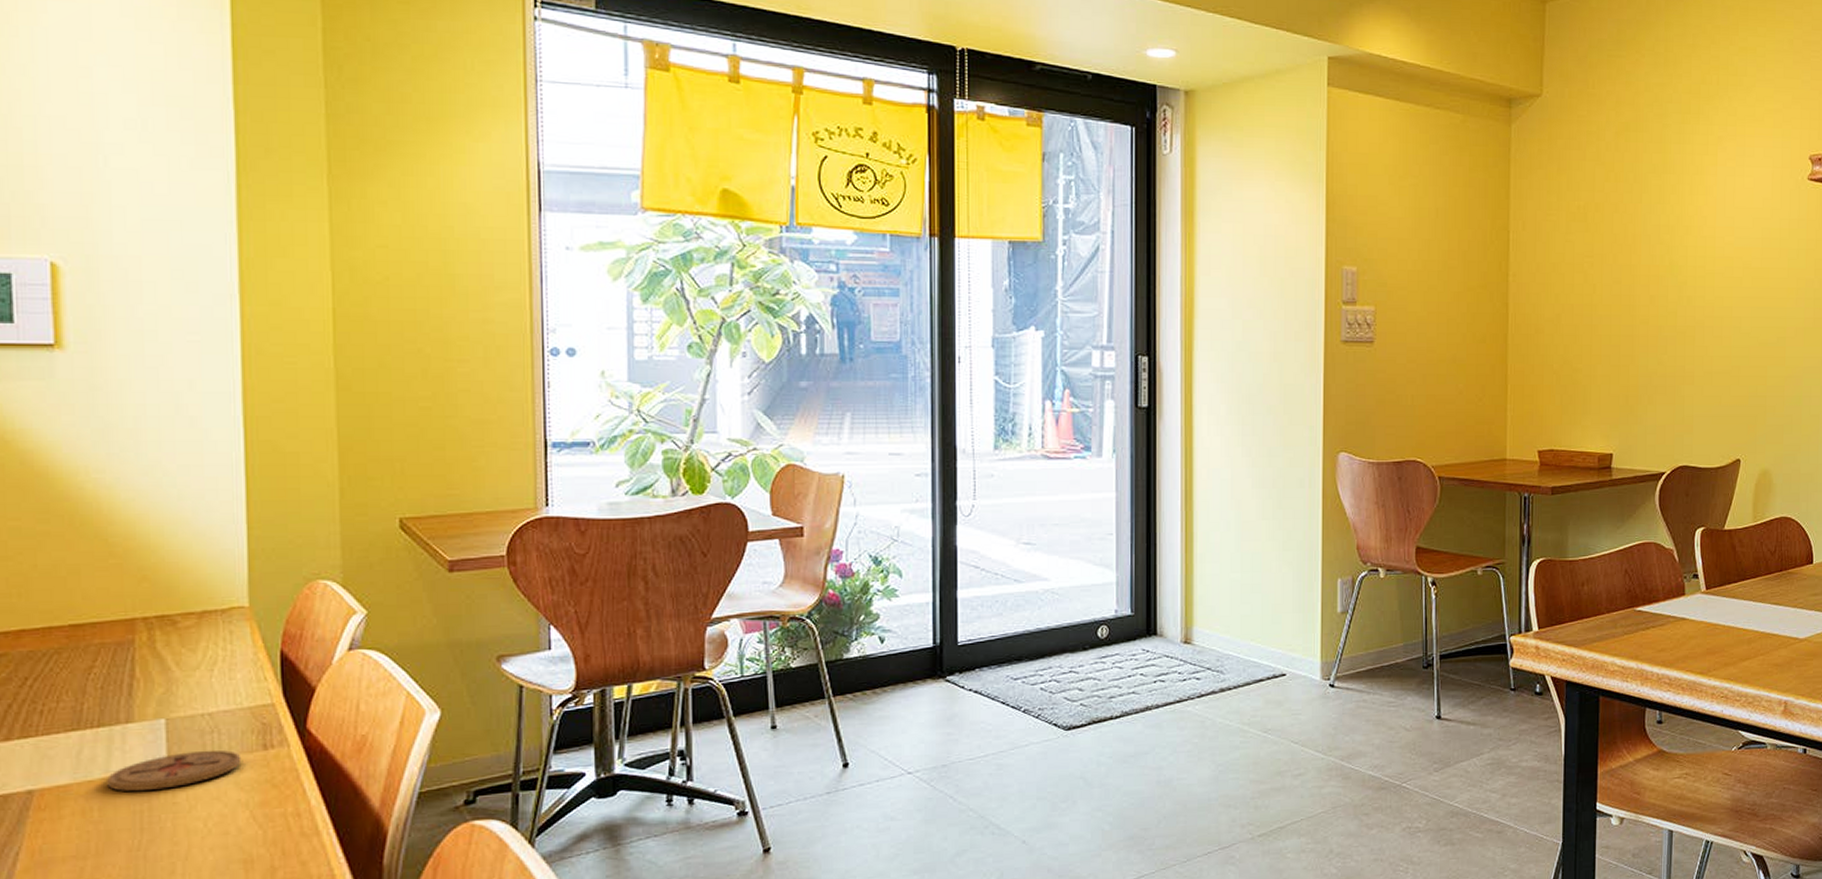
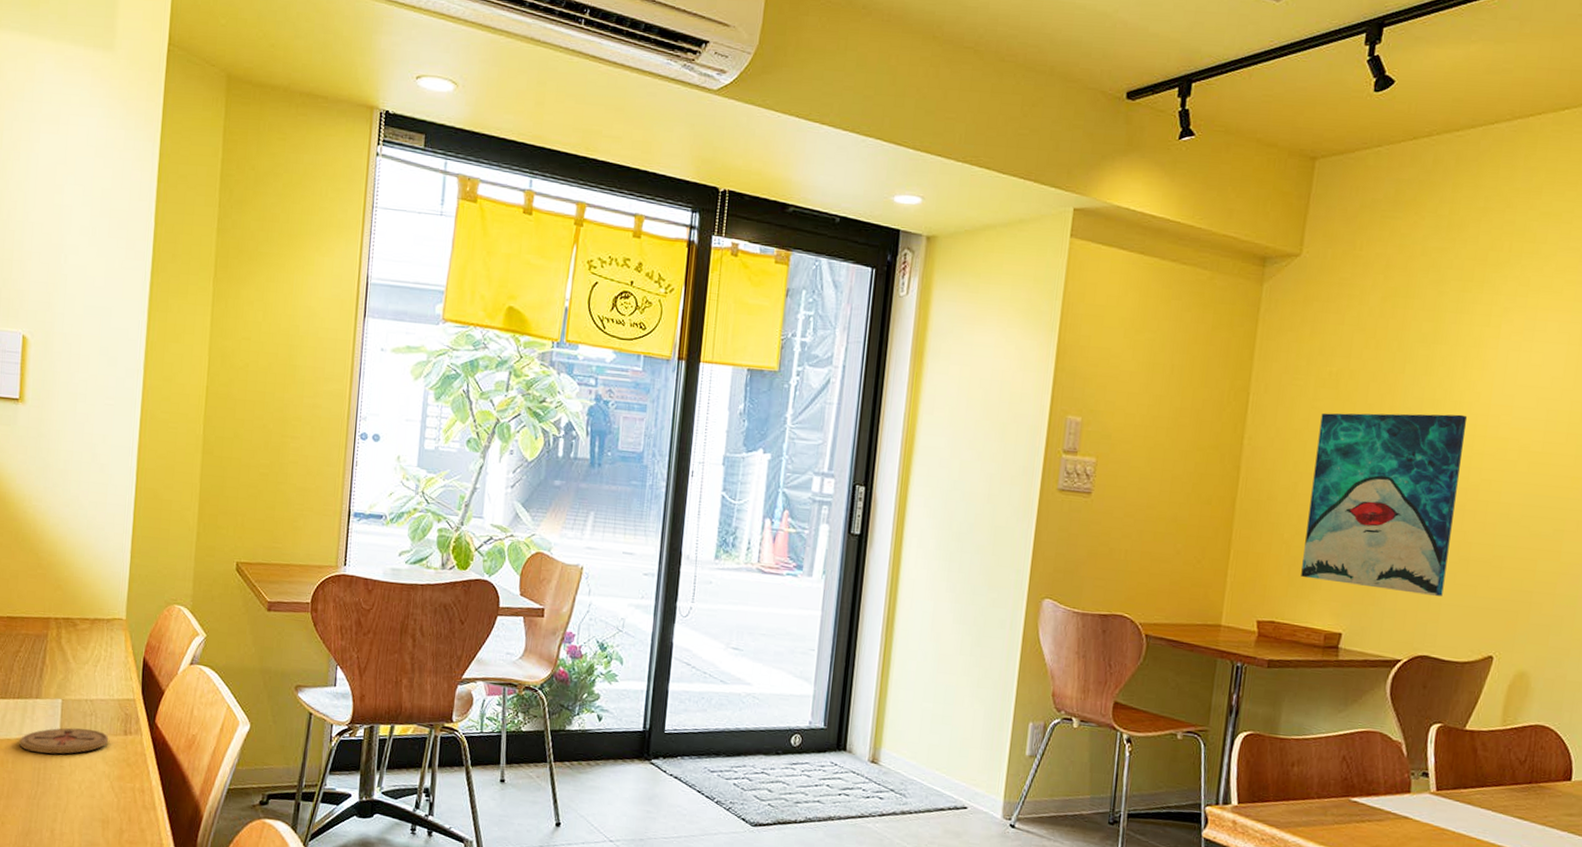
wall art: none [1572,238,1697,409] -> present [1301,413,1467,596]

